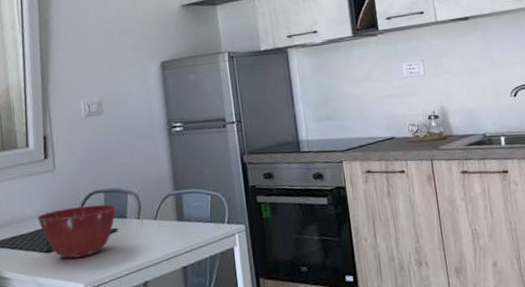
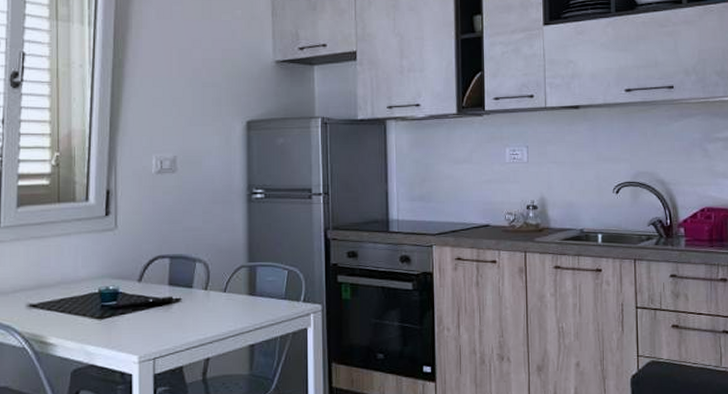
mixing bowl: present [37,204,117,259] -> none [91,270,182,327]

